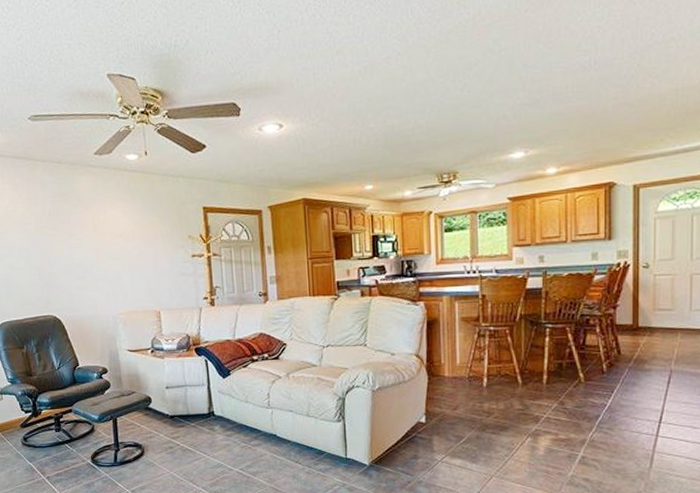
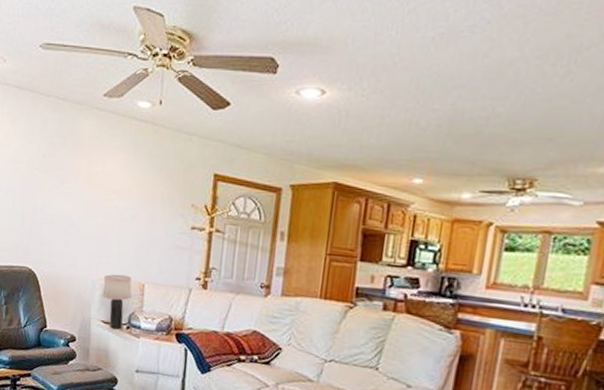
table lamp: none [123,306,151,355] -> present [102,274,133,329]

